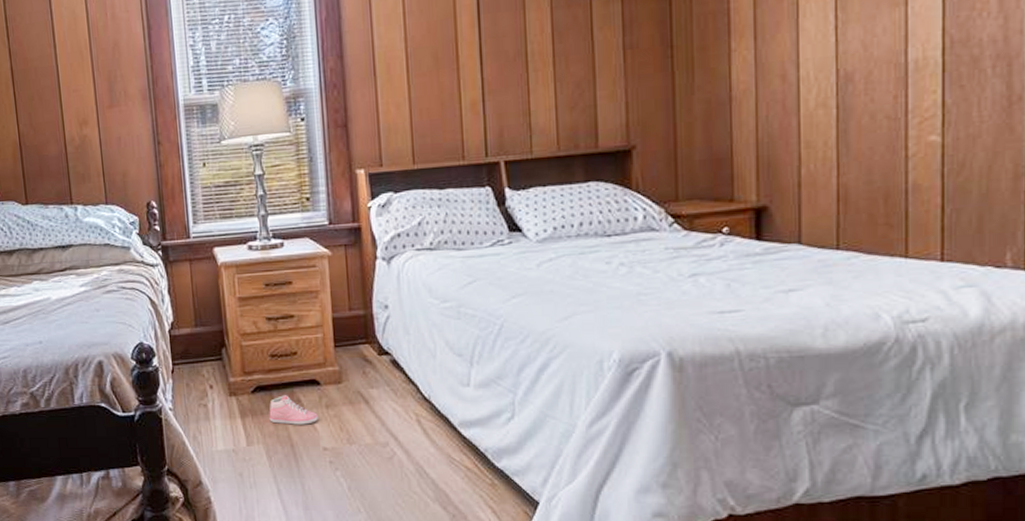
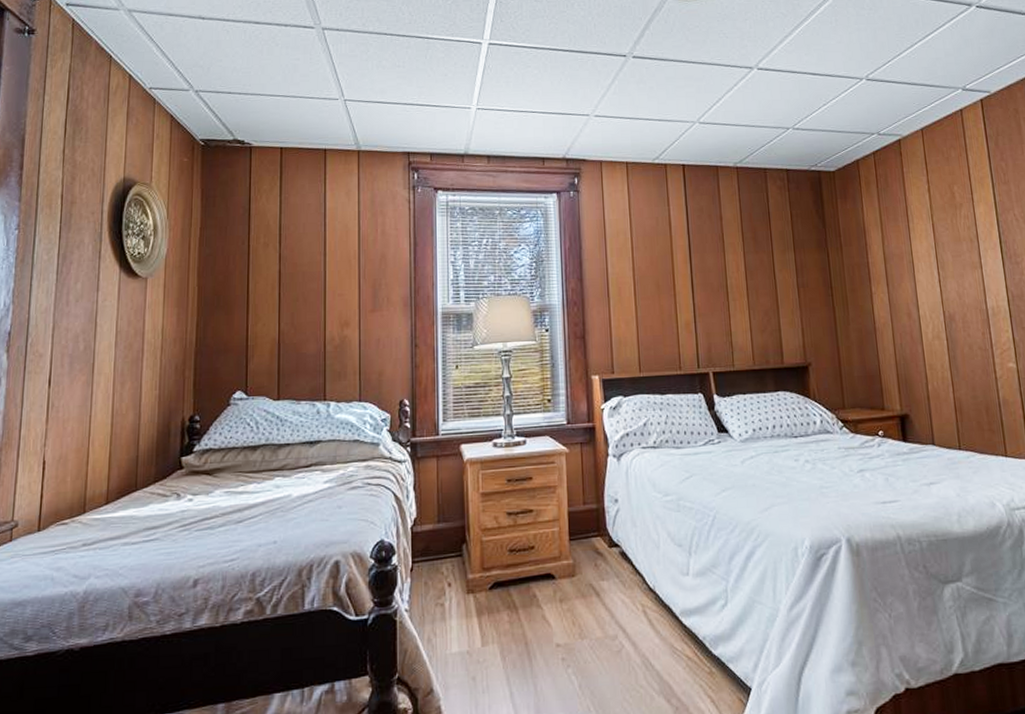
sneaker: present [269,395,318,425] -> none [505,590,552,622]

